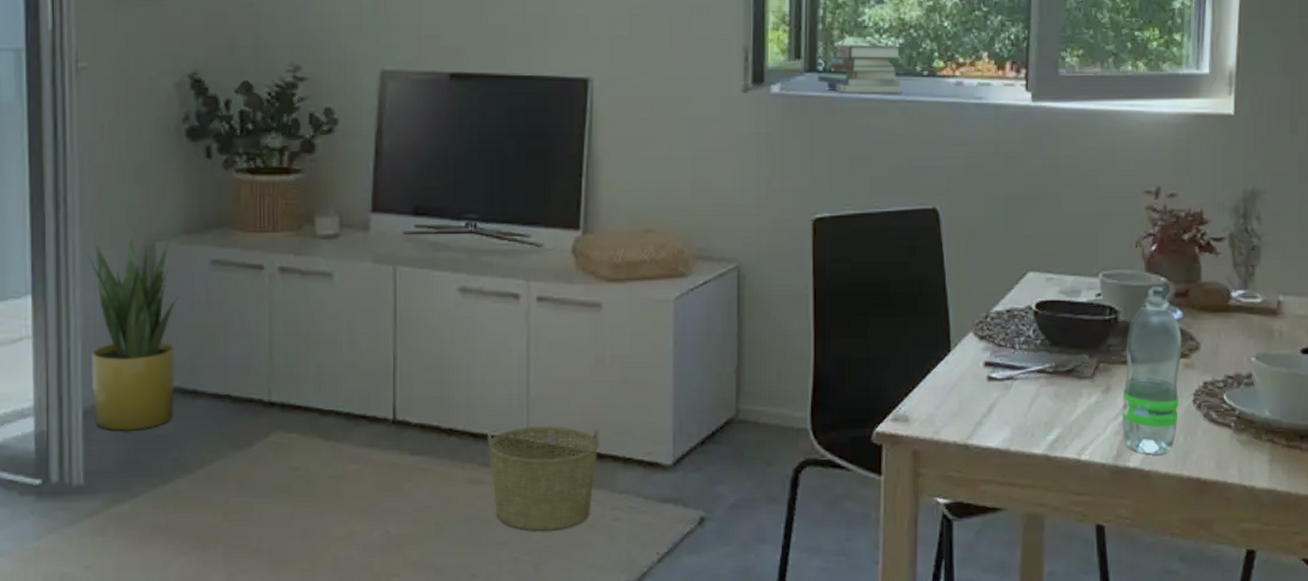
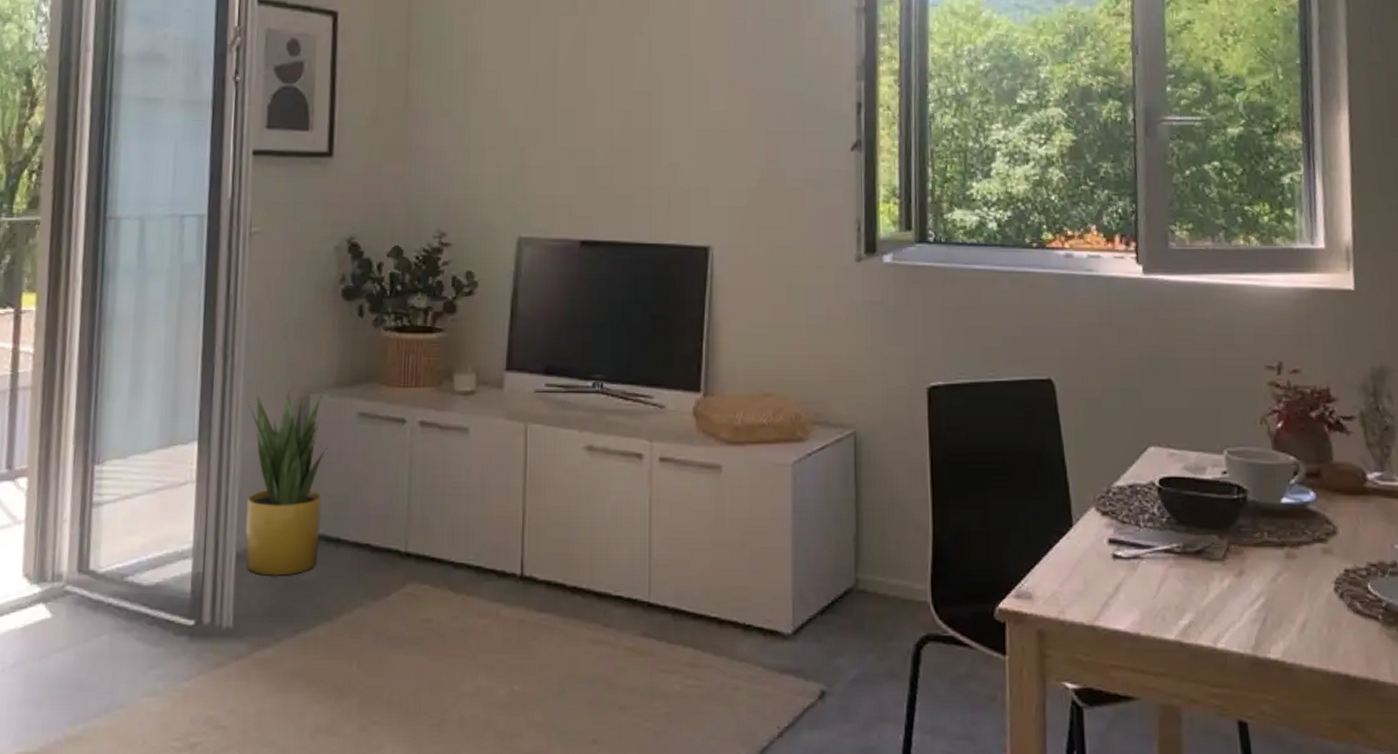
basket: present [486,425,600,532] -> none [609,587,720,698]
books: present [817,44,902,94] -> none [928,216,1012,265]
bottle: present [1121,286,1182,454] -> none [1257,465,1319,646]

